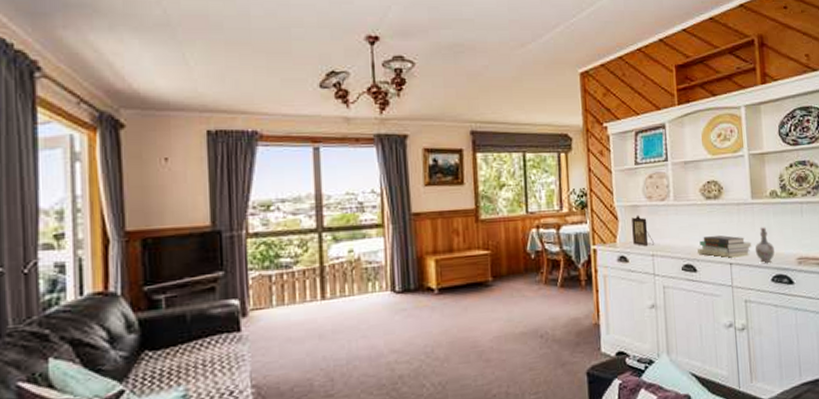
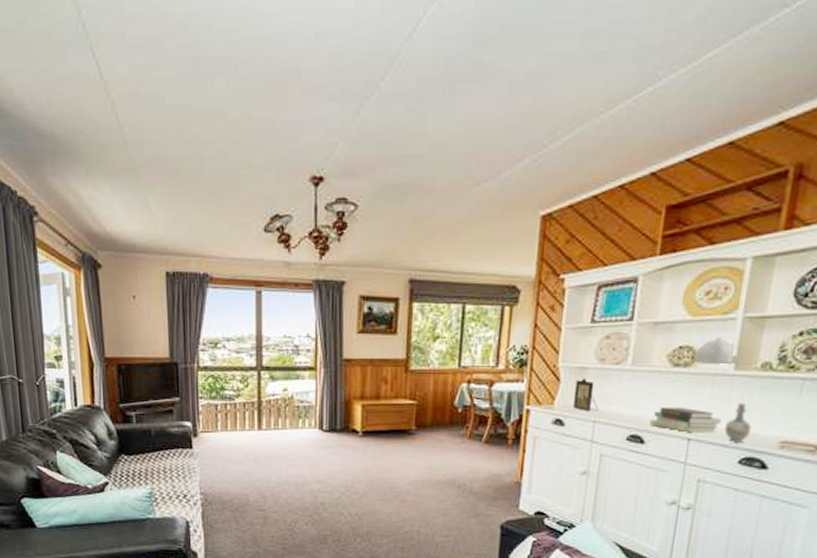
teapot: none [719,172,754,195] -> present [693,337,741,364]

